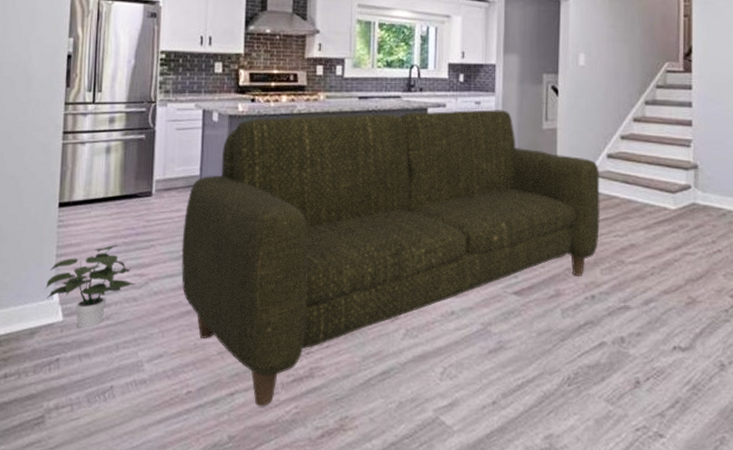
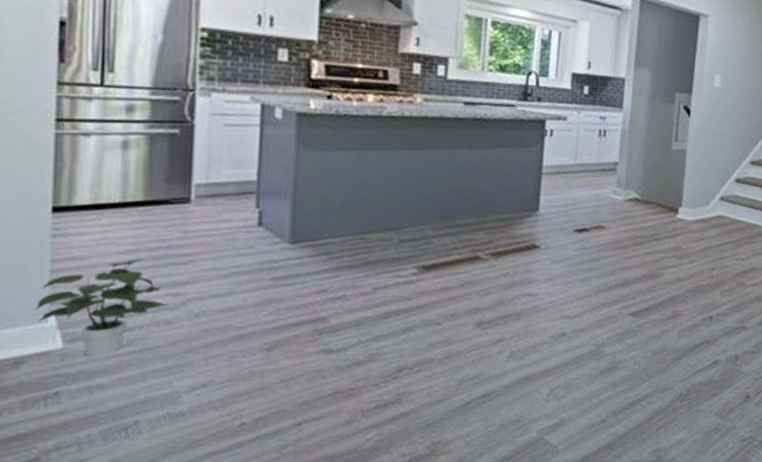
sofa: present [181,109,601,407] -> none [232,118,728,436]

